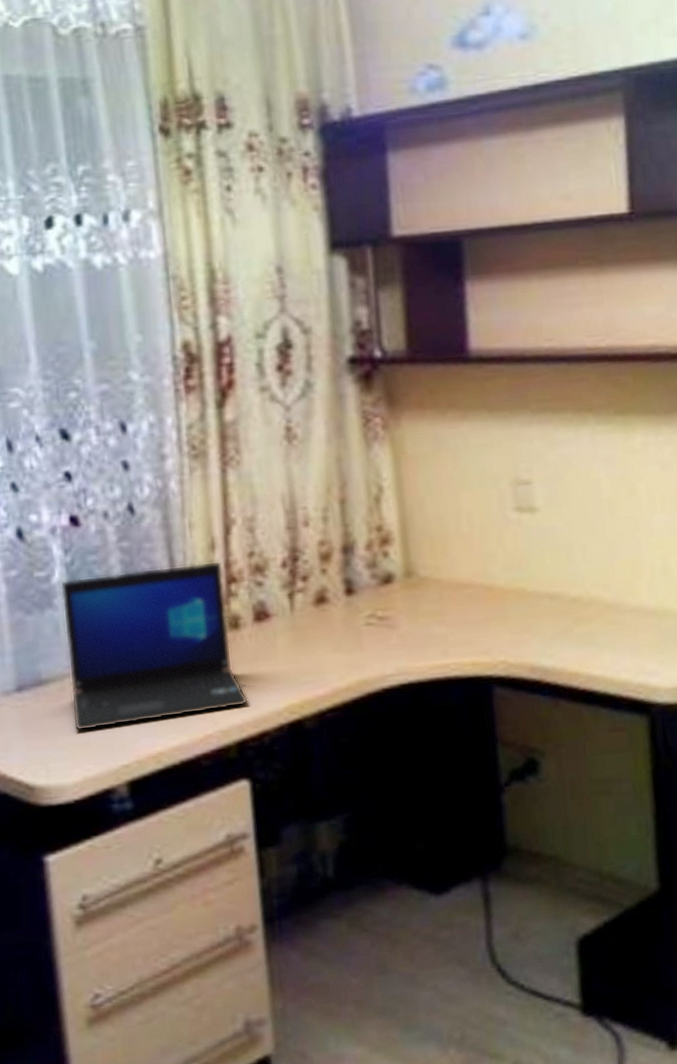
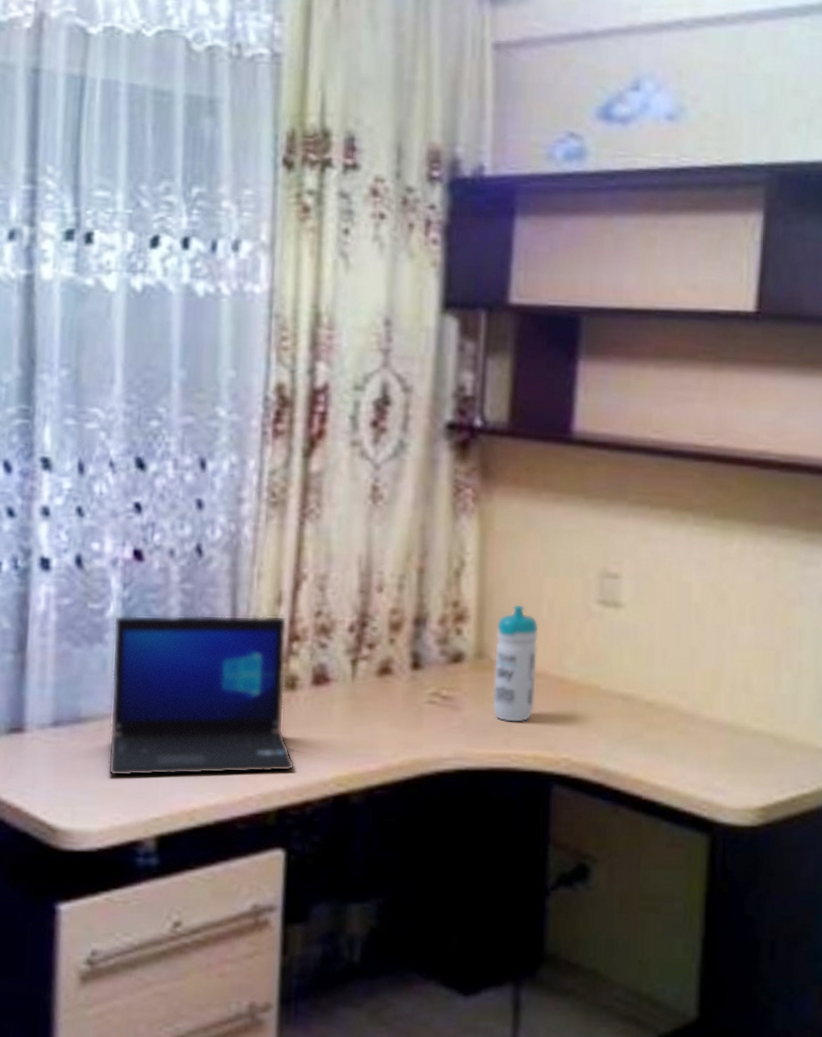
water bottle: none [420,521,467,634] -> present [492,604,539,723]

